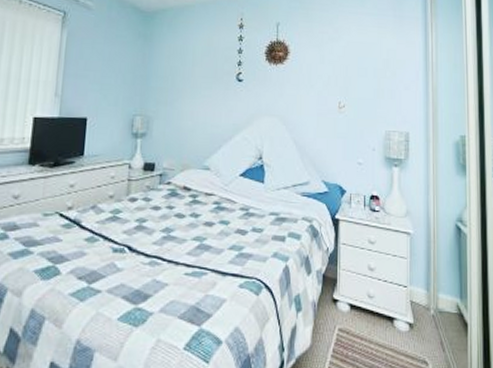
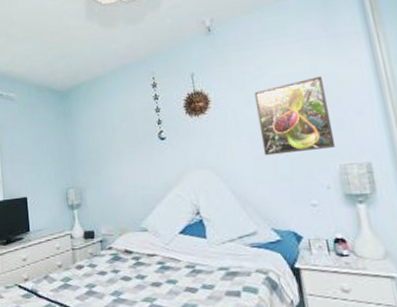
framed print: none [327,49,386,115] -> present [254,76,336,156]

